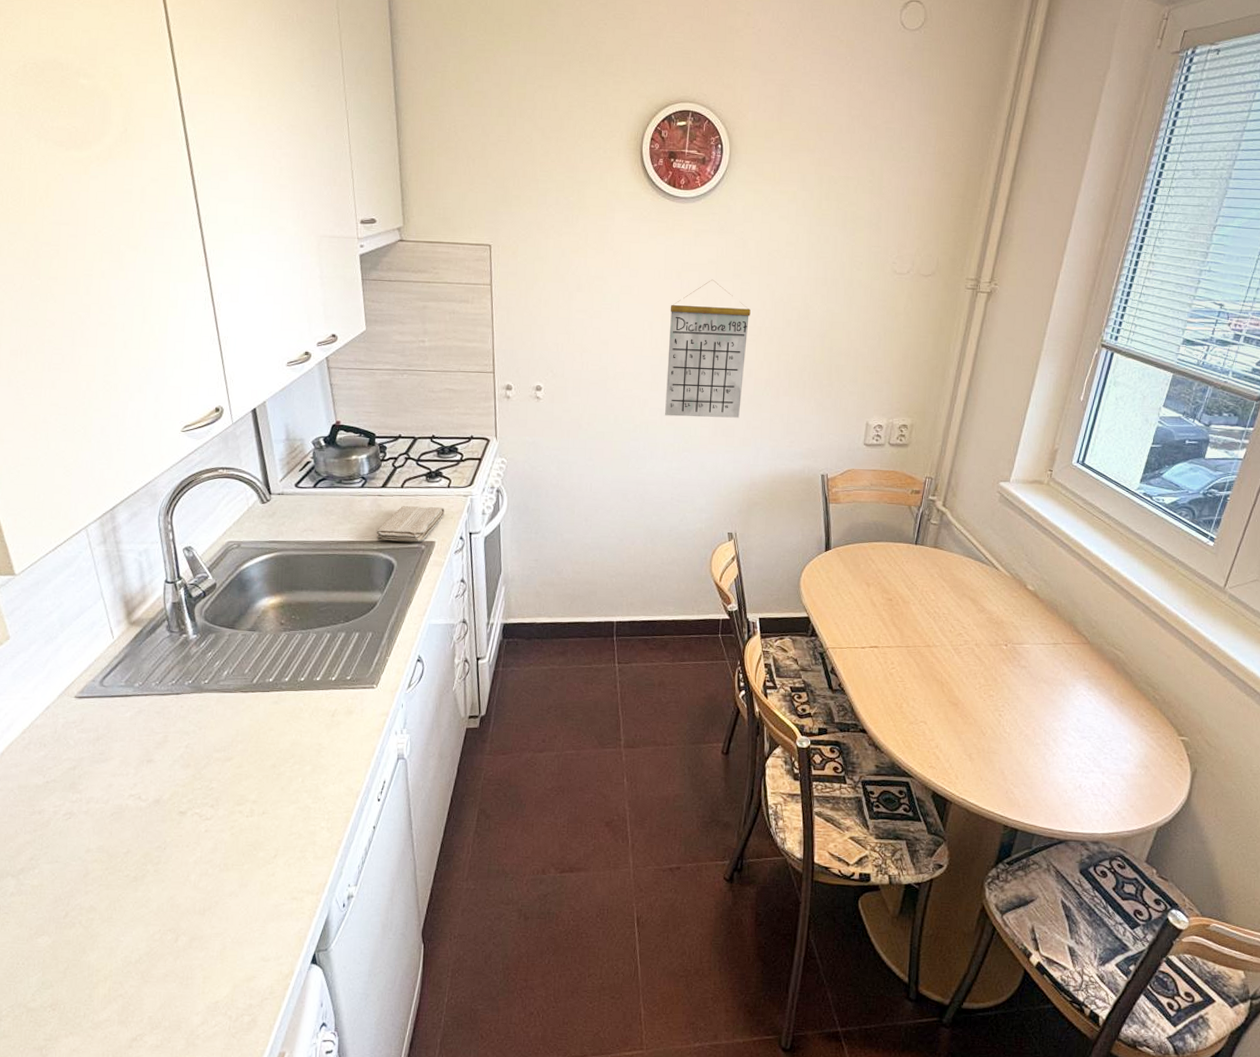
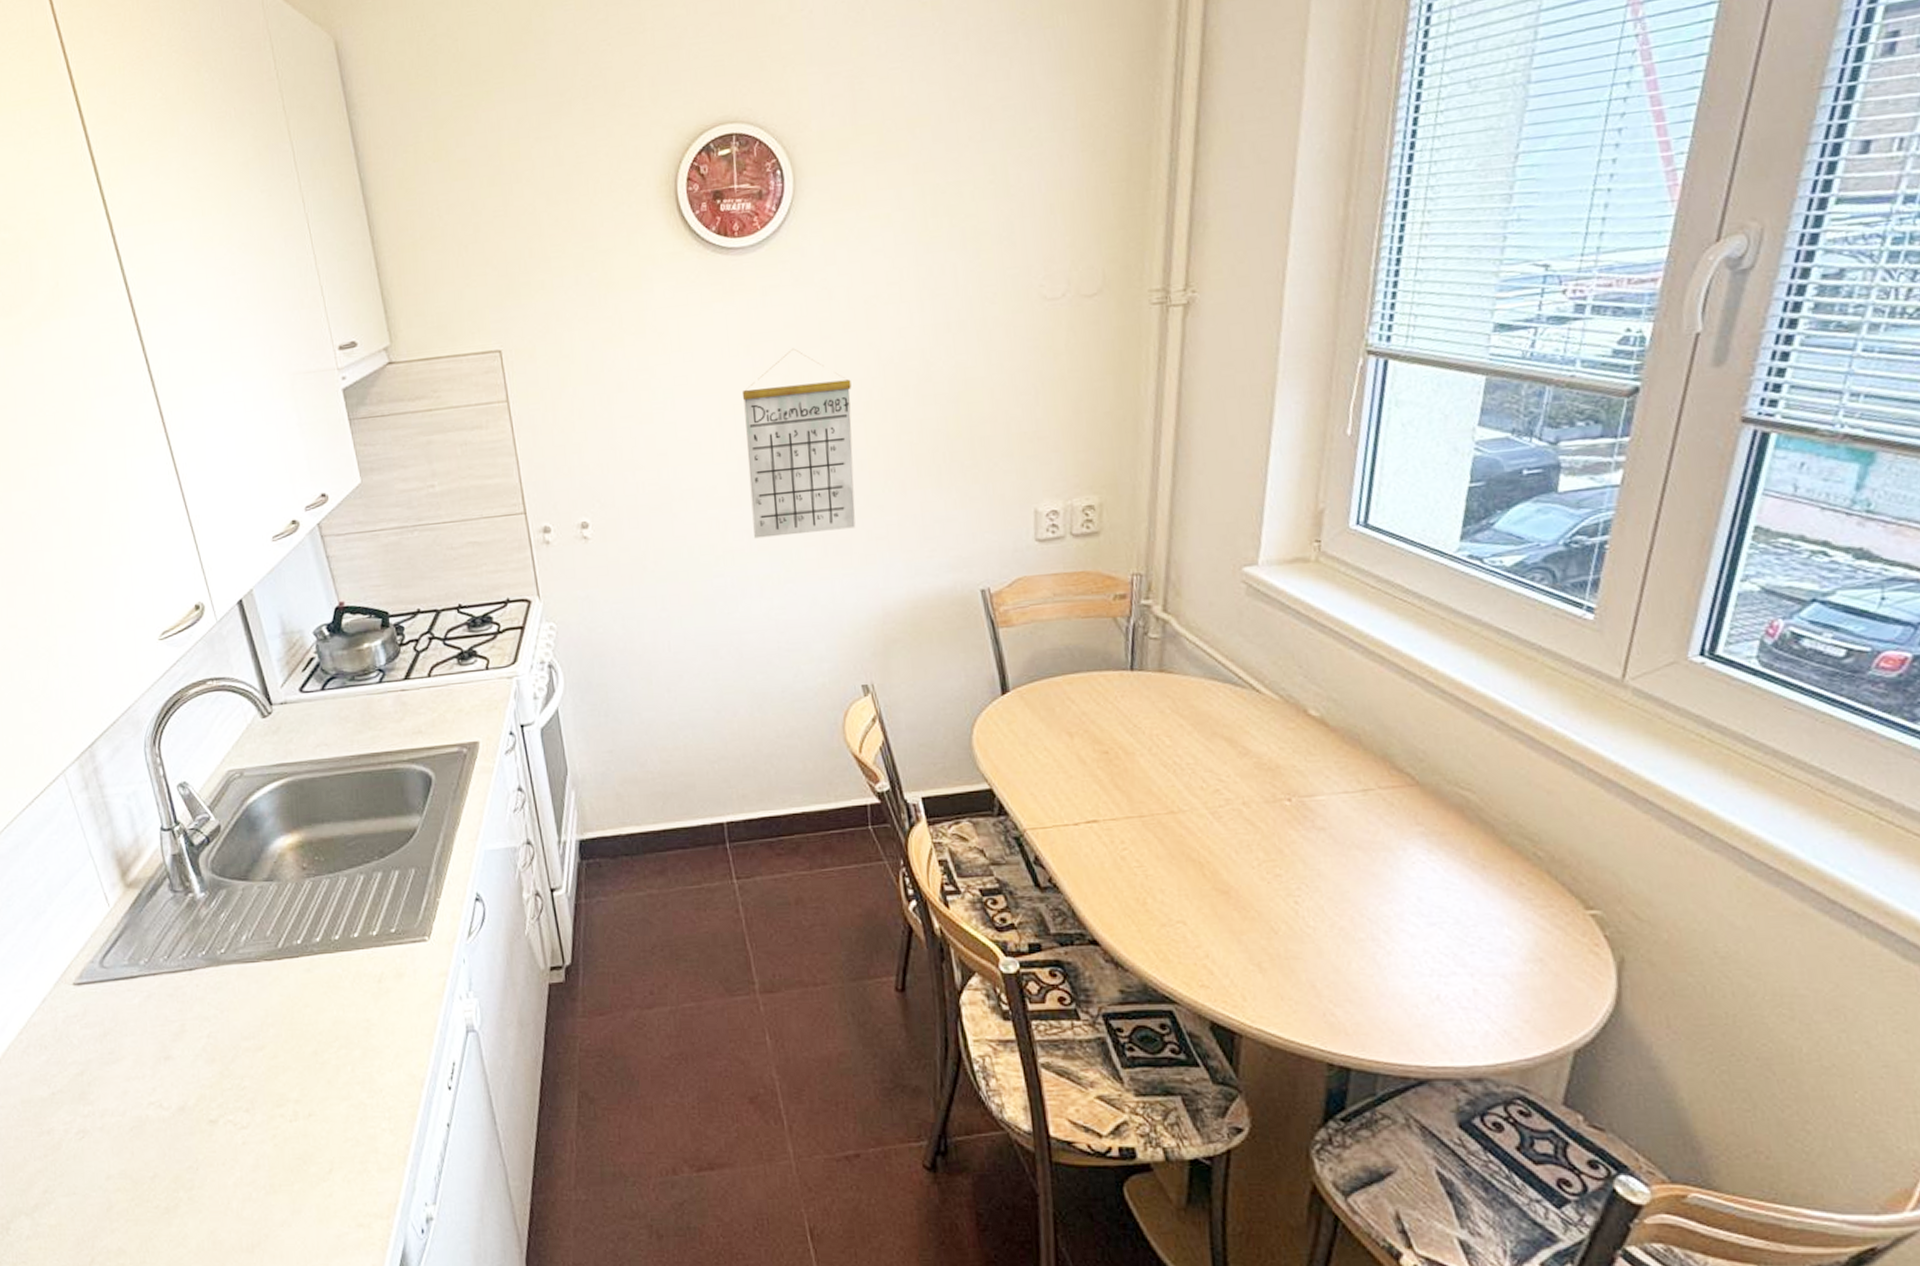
washcloth: present [376,506,445,542] -> none [404,695,486,748]

